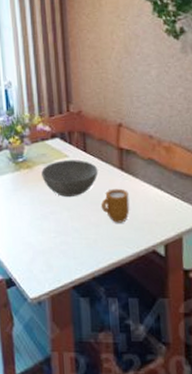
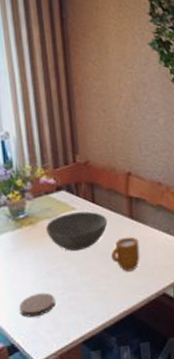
coaster: none [17,234,48,255] -> present [19,292,55,317]

